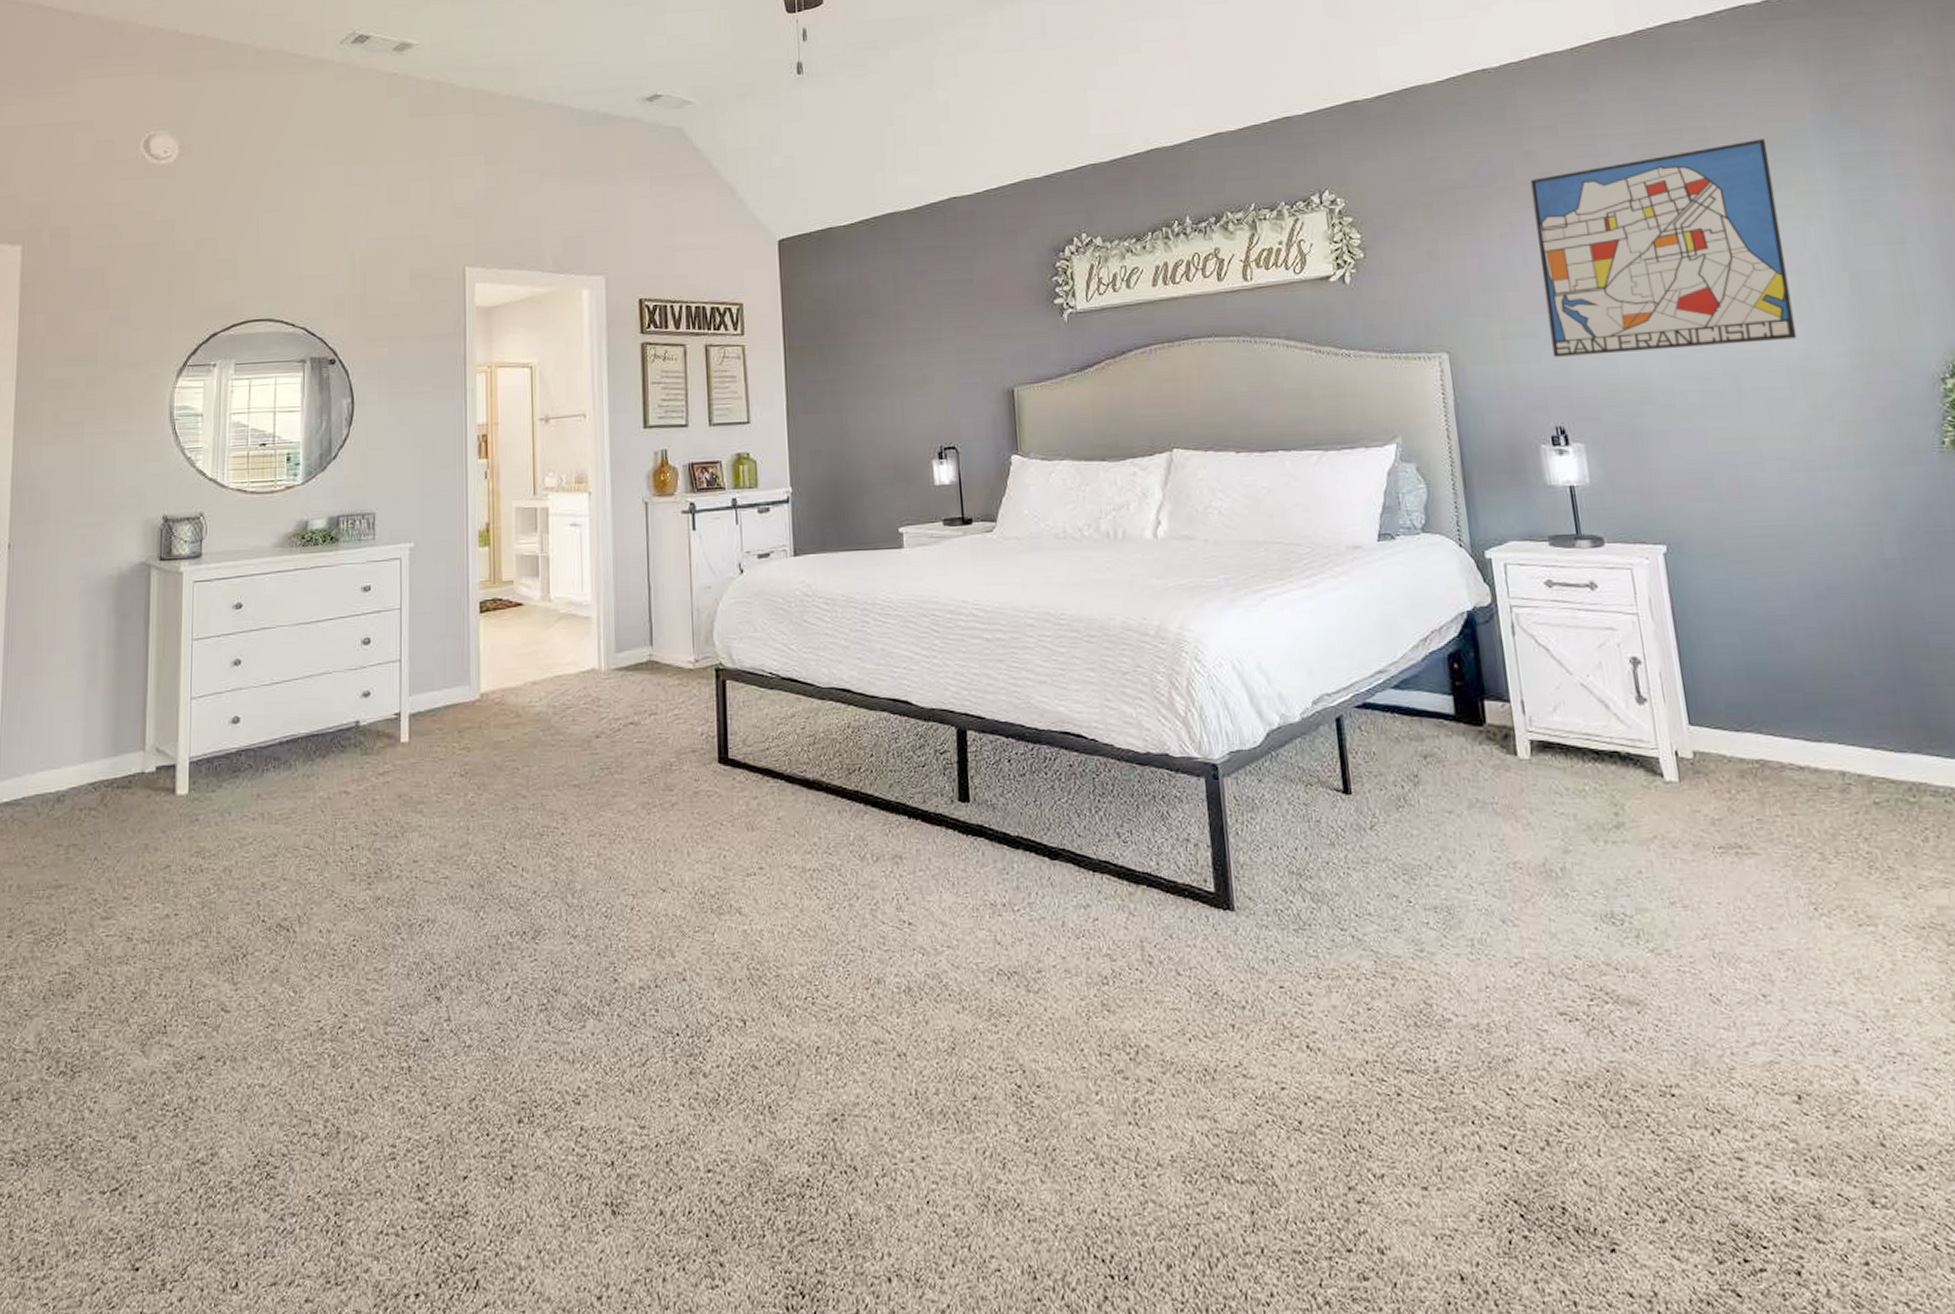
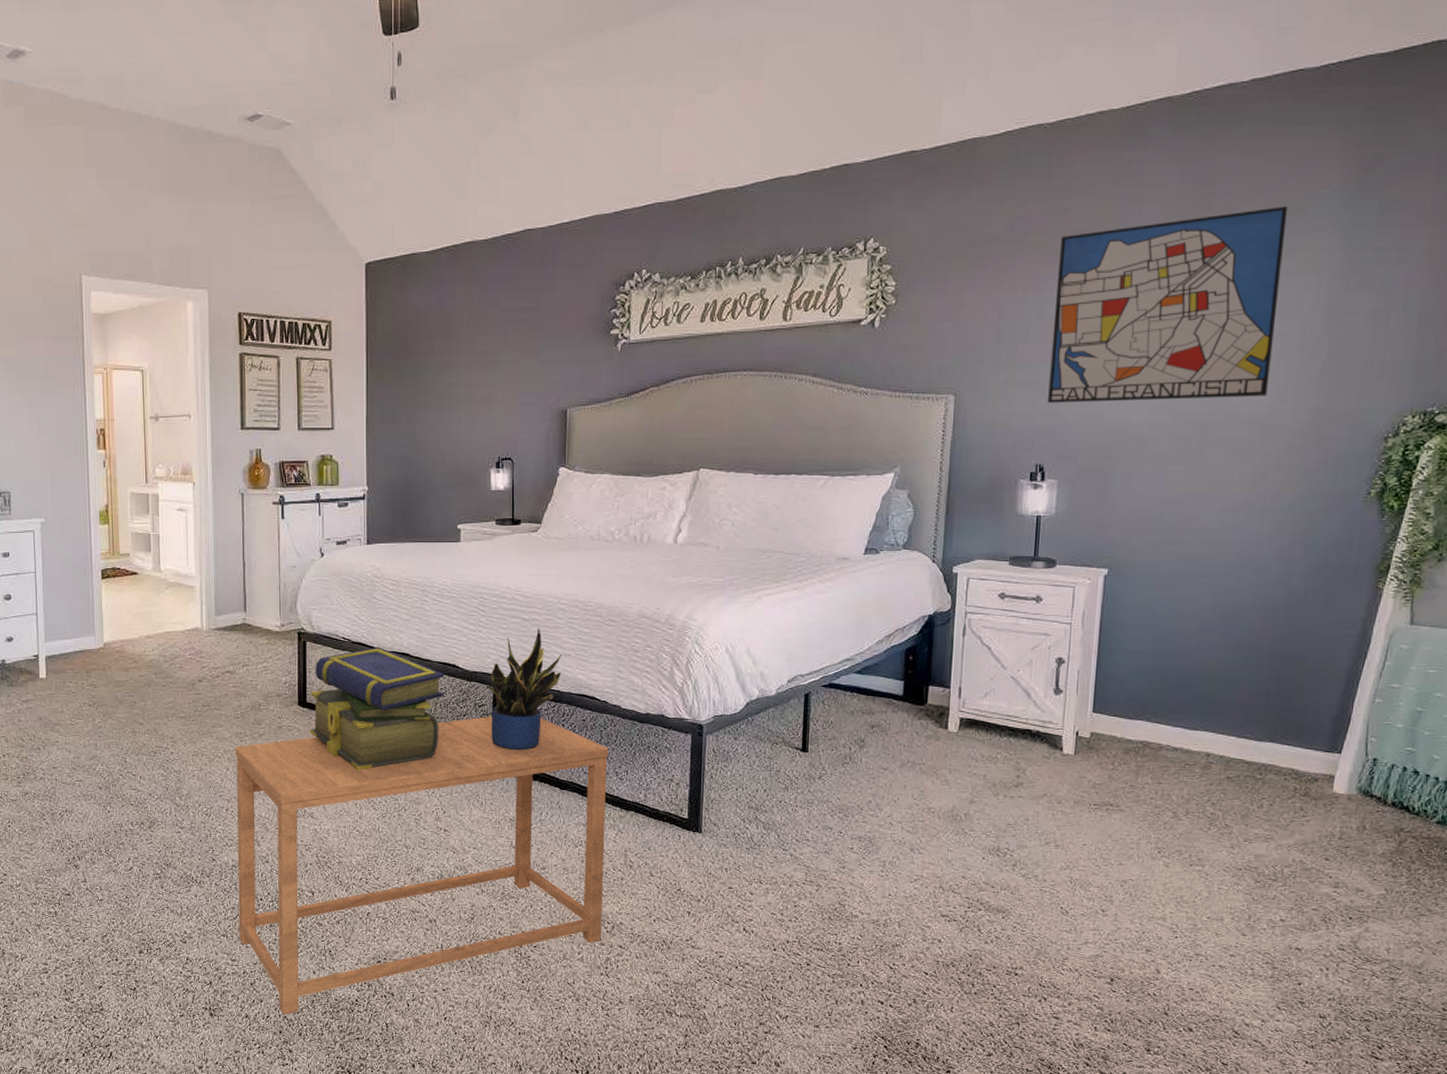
side table: none [641,764,1124,1208] -> present [235,717,609,1015]
stack of books: none [732,683,895,847] -> present [309,647,444,771]
potted plant: none [946,650,1037,809] -> present [485,629,563,750]

